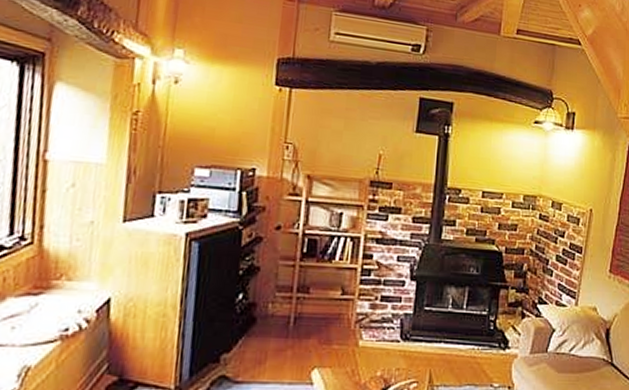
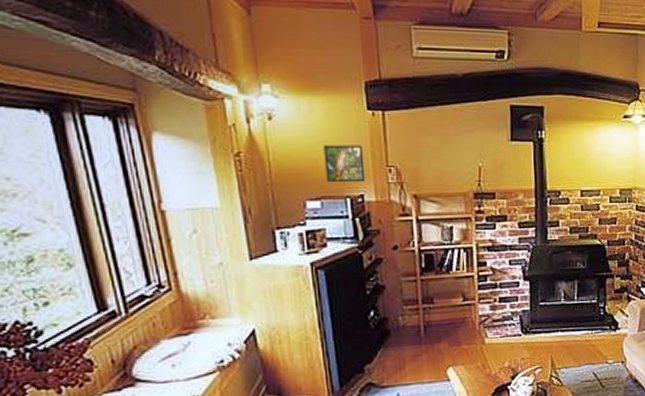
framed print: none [220,114,263,156] -> present [323,145,366,183]

